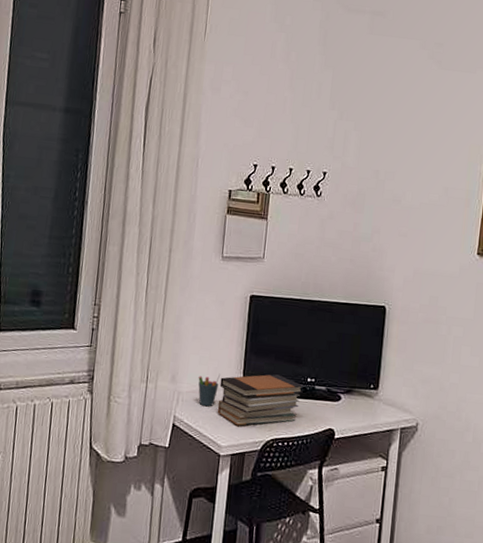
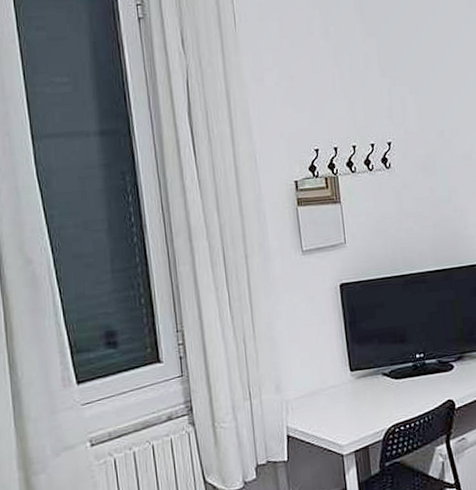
pen holder: present [198,373,221,407] -> none [303,371,327,409]
book stack: present [217,374,304,426] -> none [327,358,414,421]

